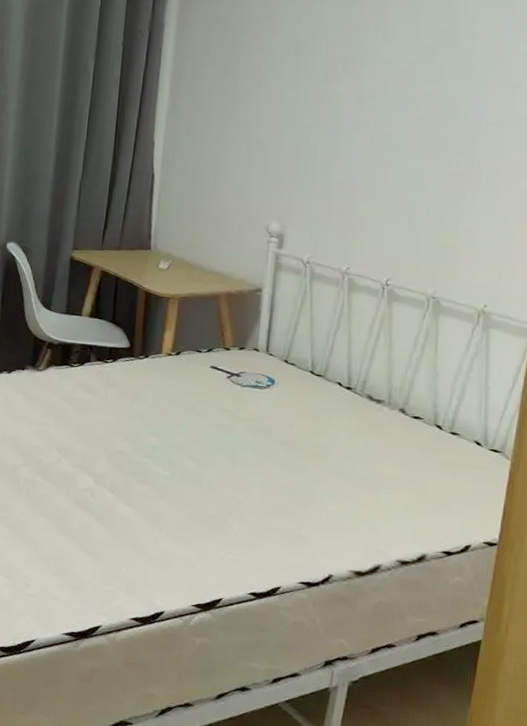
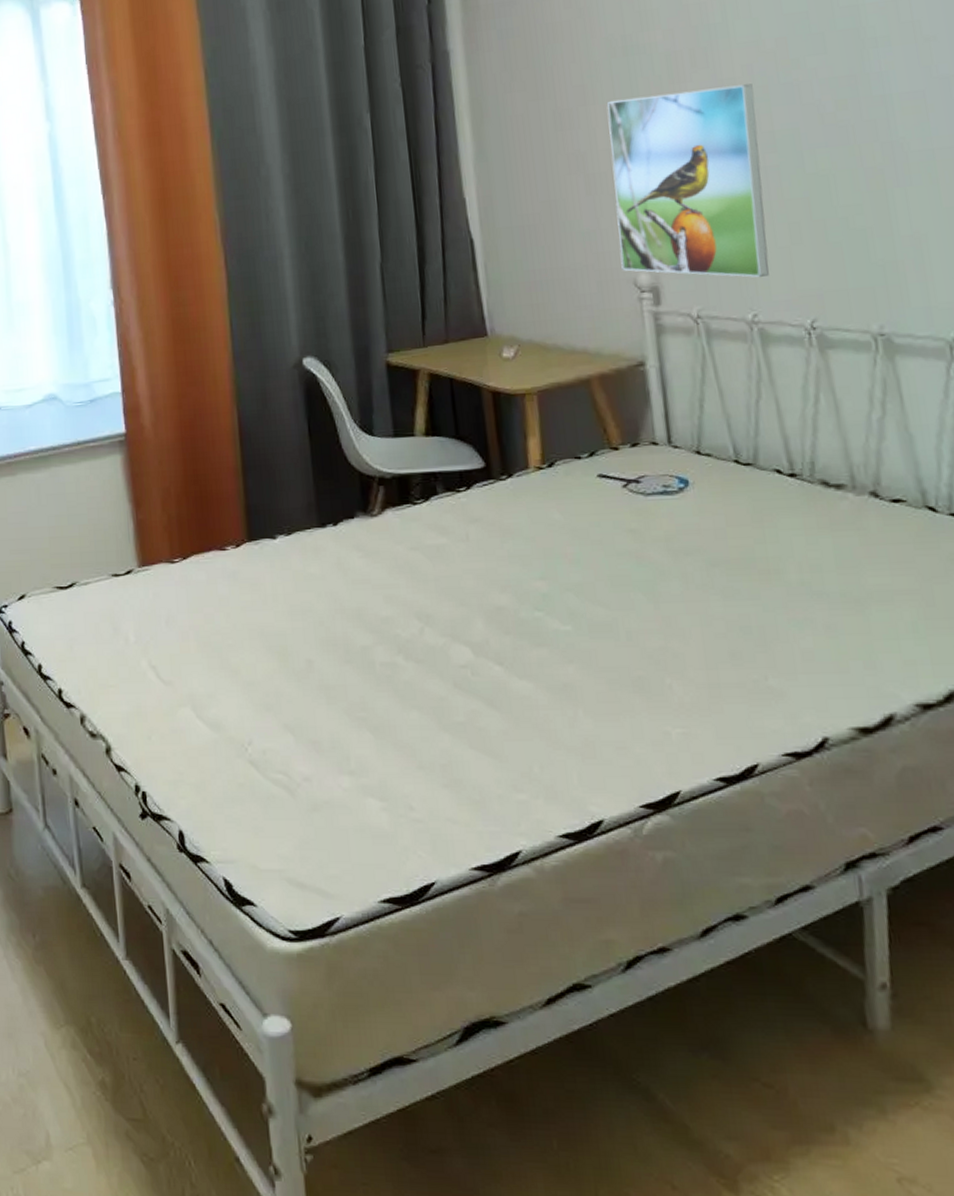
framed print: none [260,87,384,241] -> present [607,84,769,278]

